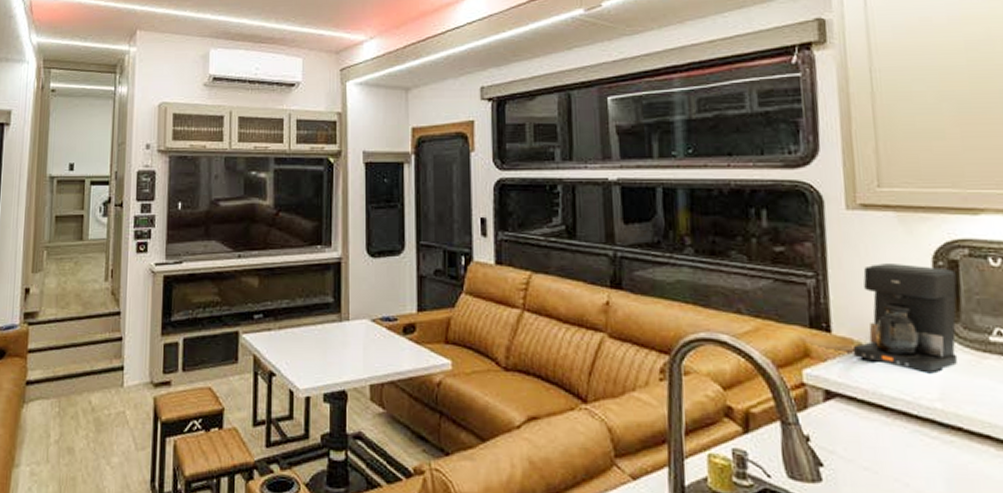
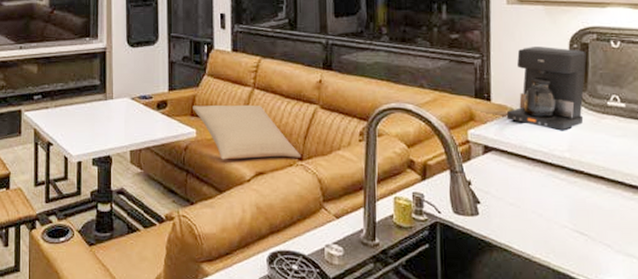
pillow: none [447,330,586,400] -> present [193,104,302,160]

